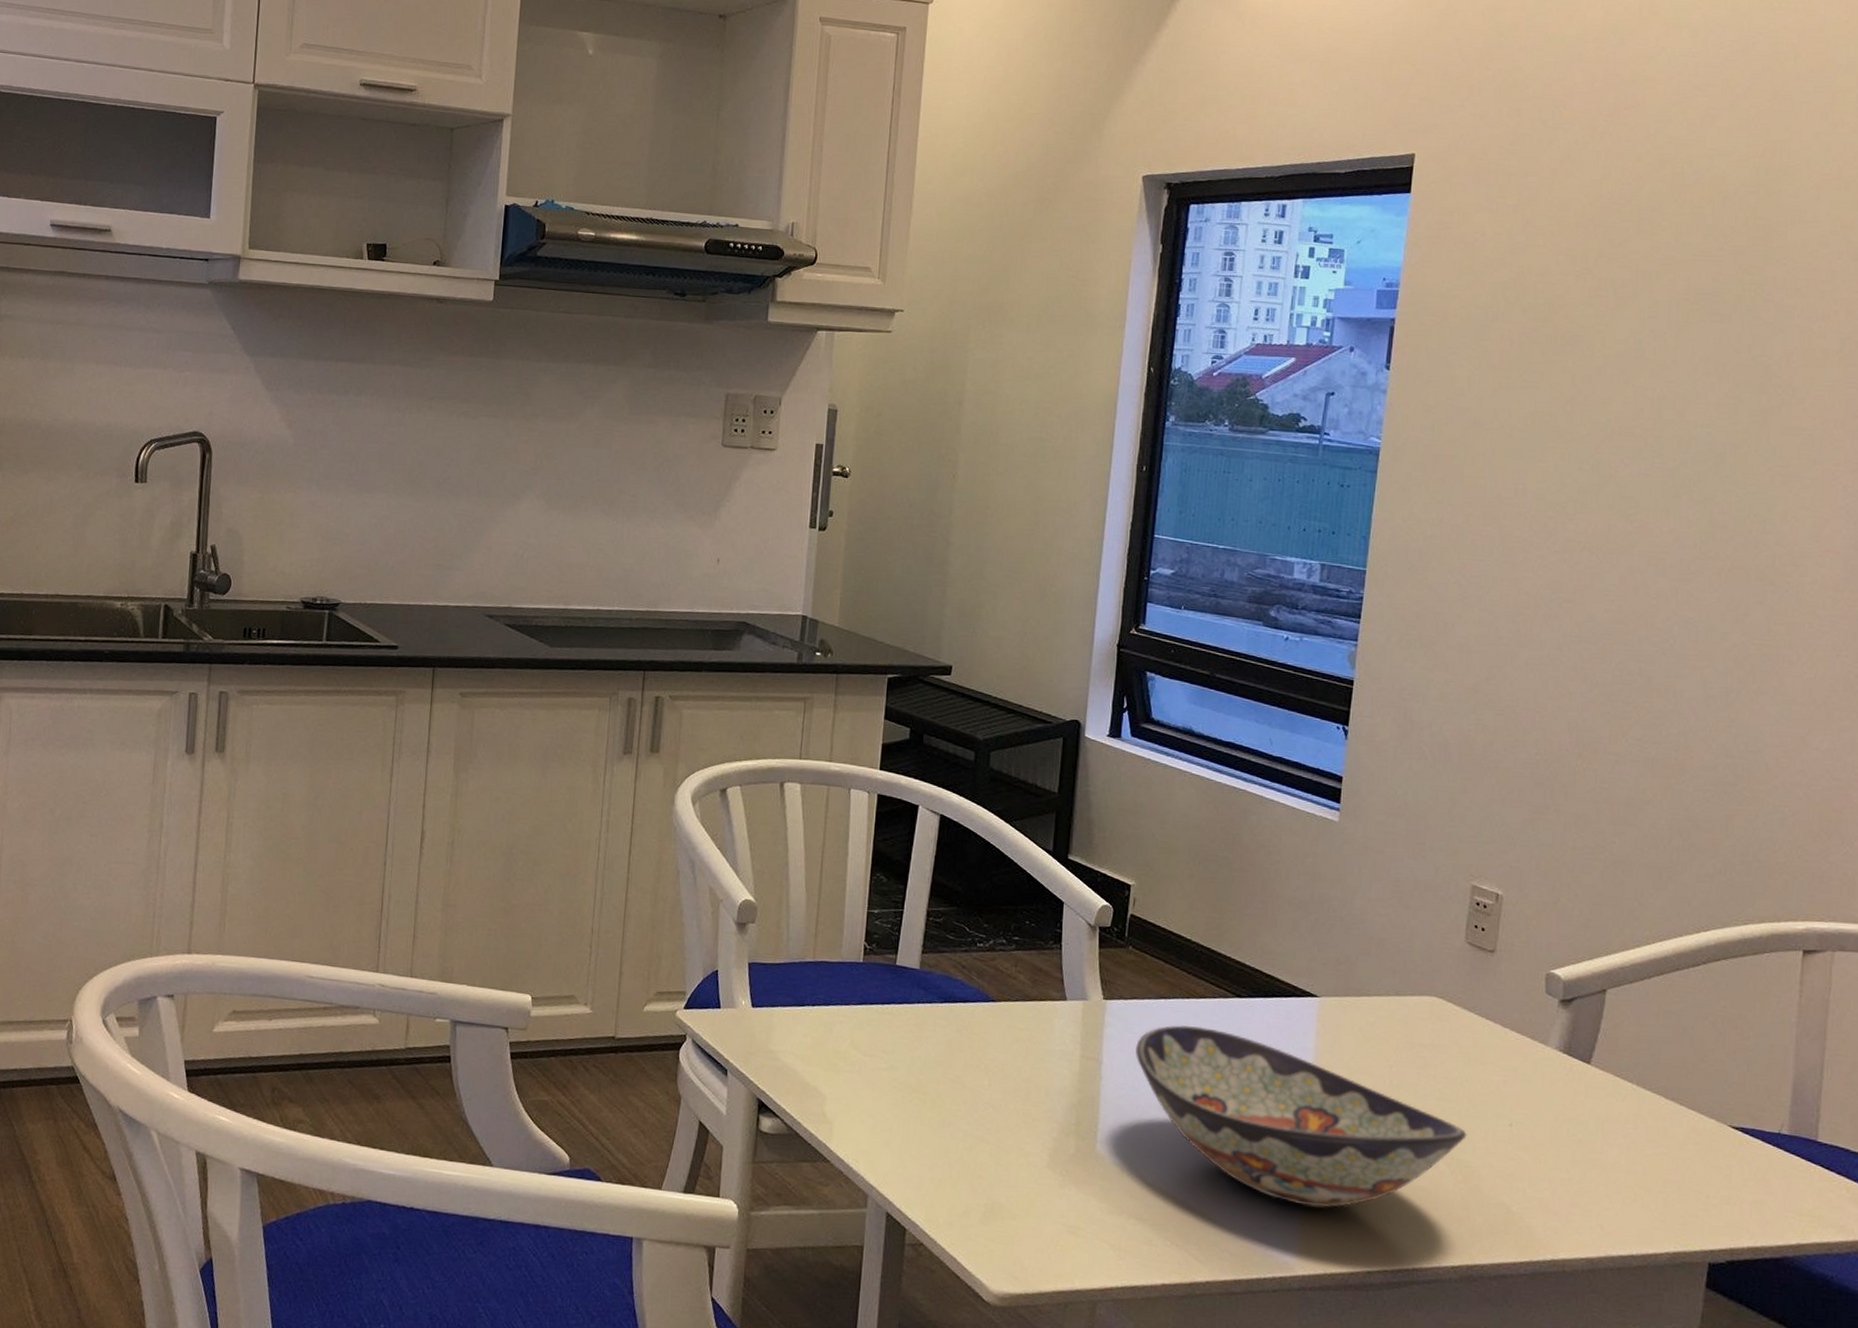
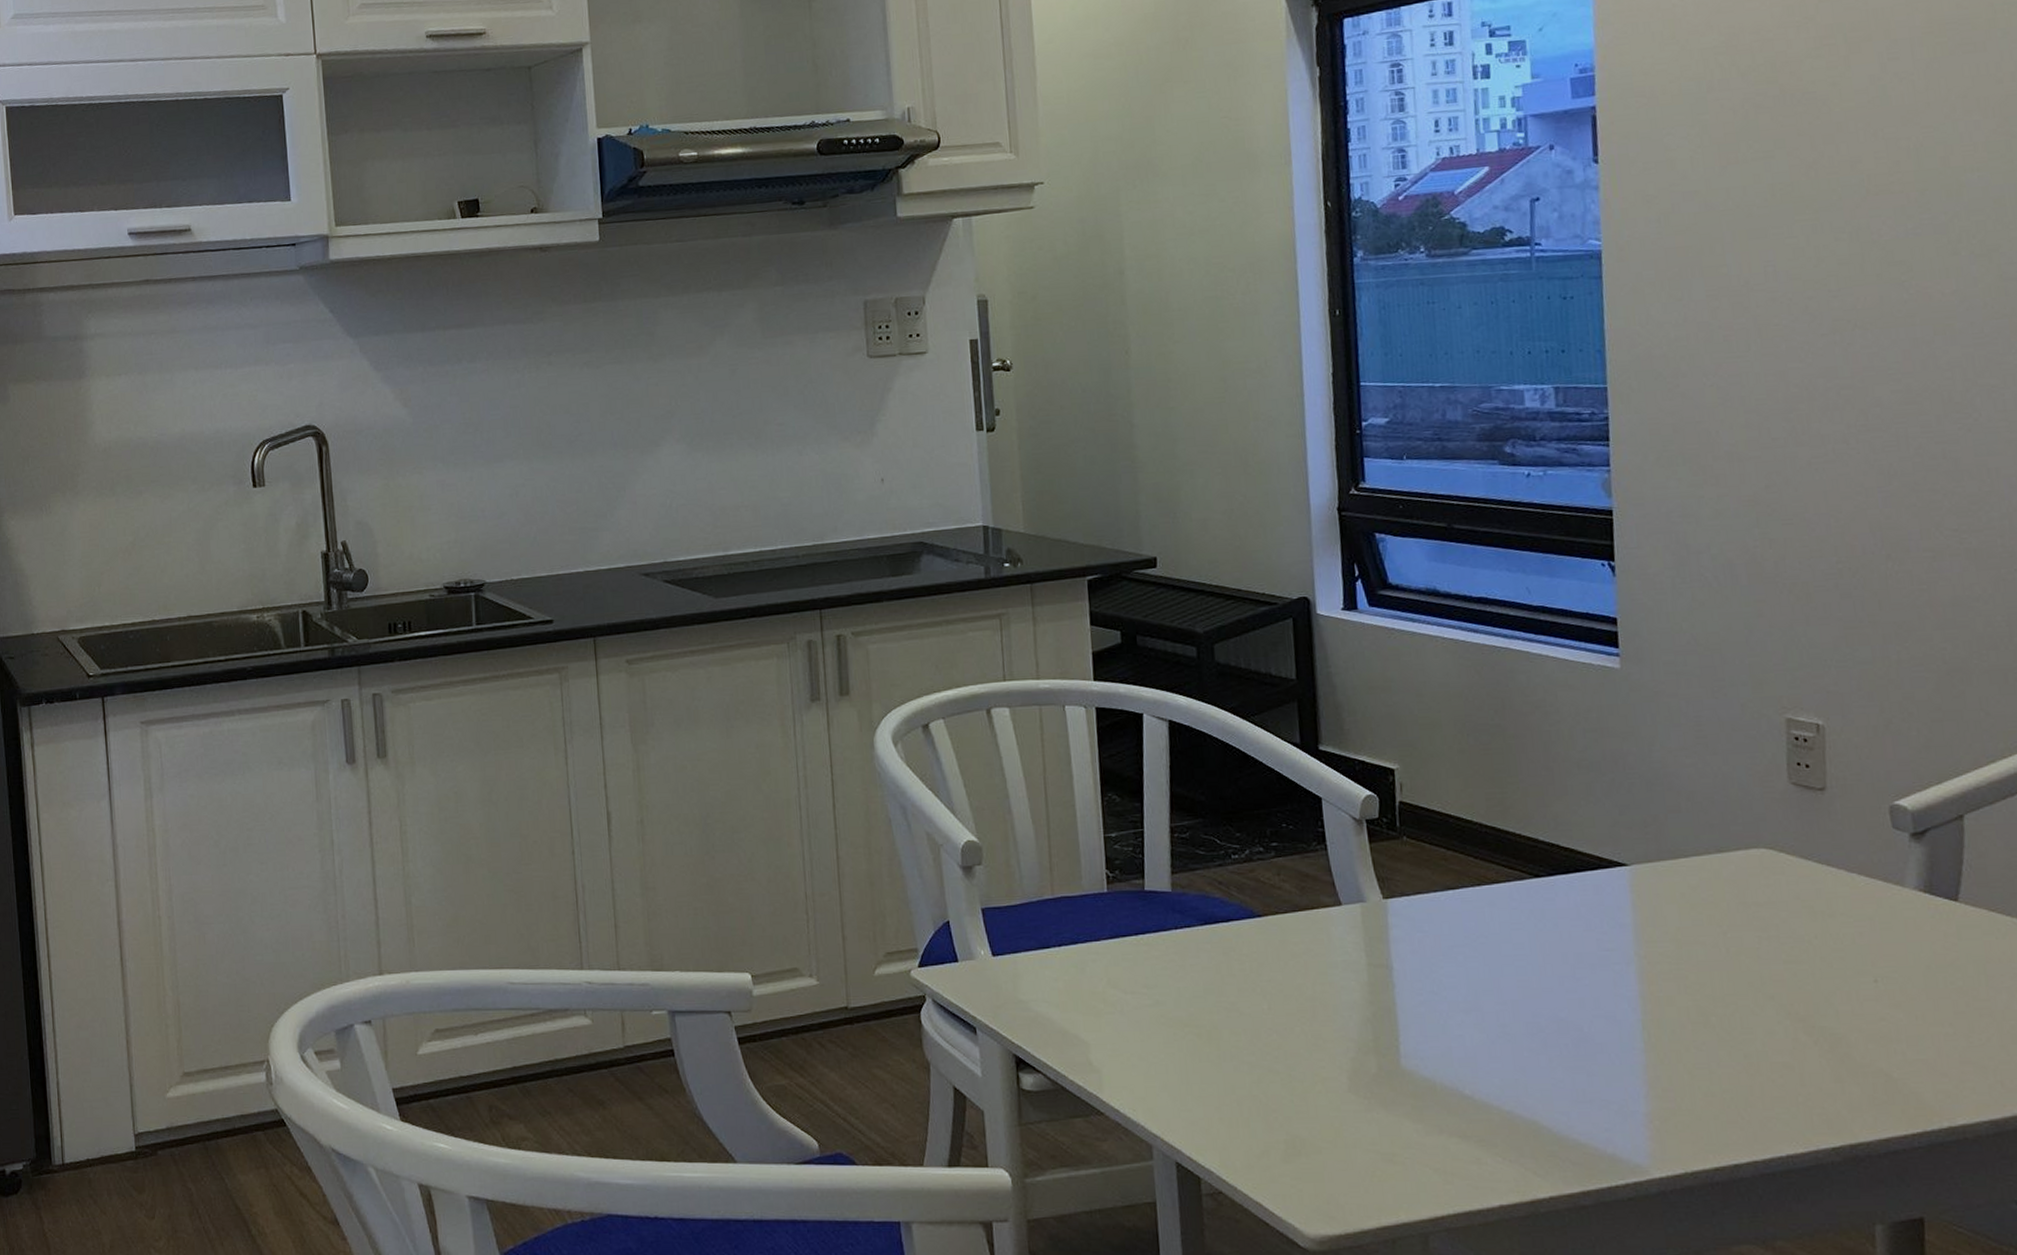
decorative bowl: present [1135,1024,1467,1208] -> none [1428,914,1826,1100]

